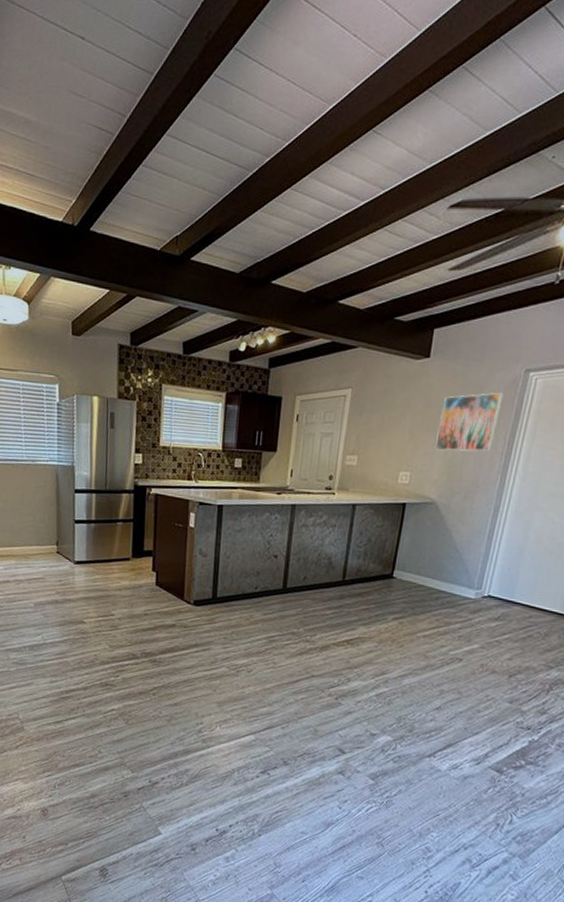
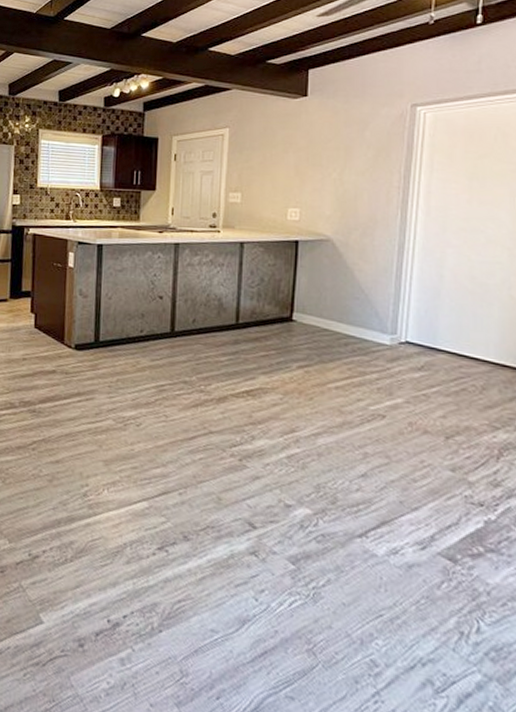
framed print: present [434,392,504,452] -> none [323,127,391,187]

